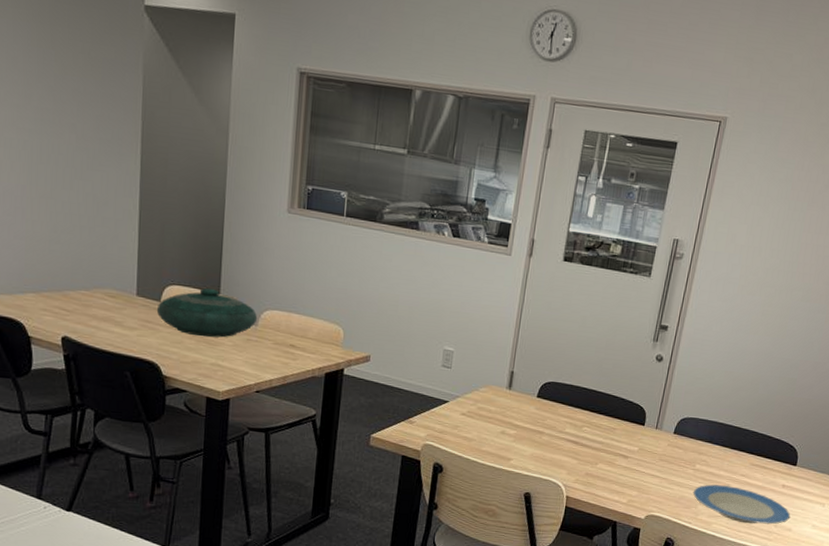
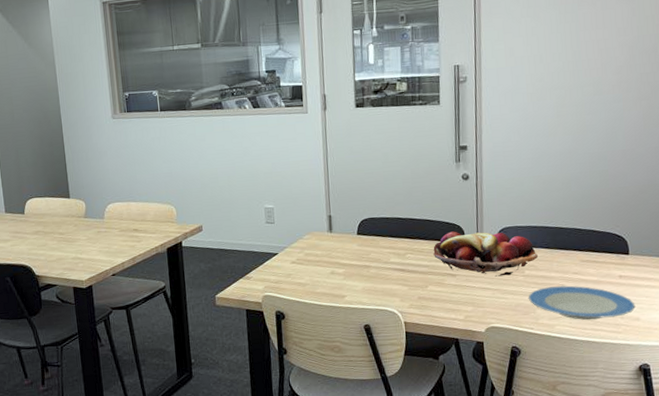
decorative bowl: present [156,287,258,338] -> none [22,194,103,237]
fruit basket: none [610,411,712,467] -> present [433,231,538,277]

